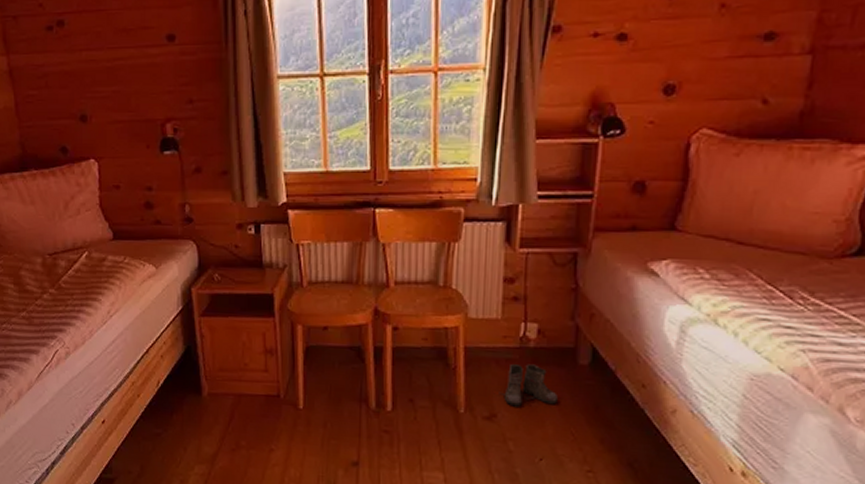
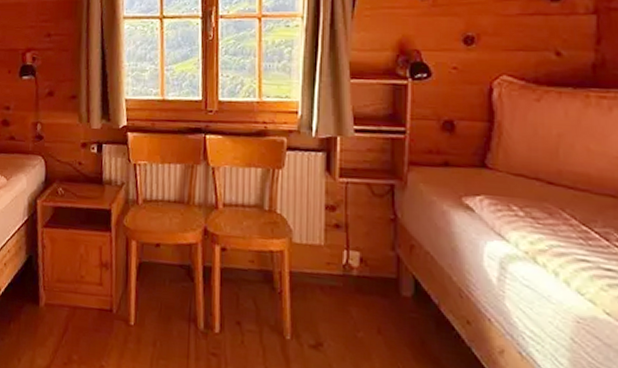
boots: present [502,363,558,407] -> none [327,291,383,337]

